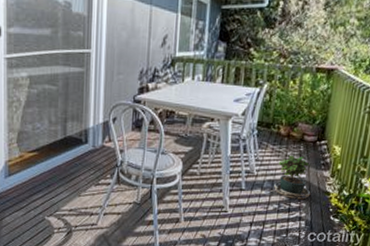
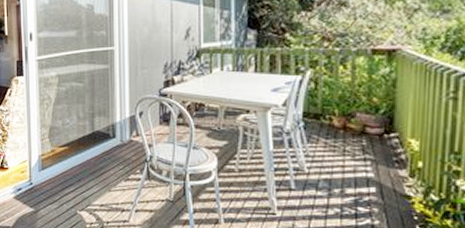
potted plant: present [266,155,311,200] -> none [322,150,384,204]

